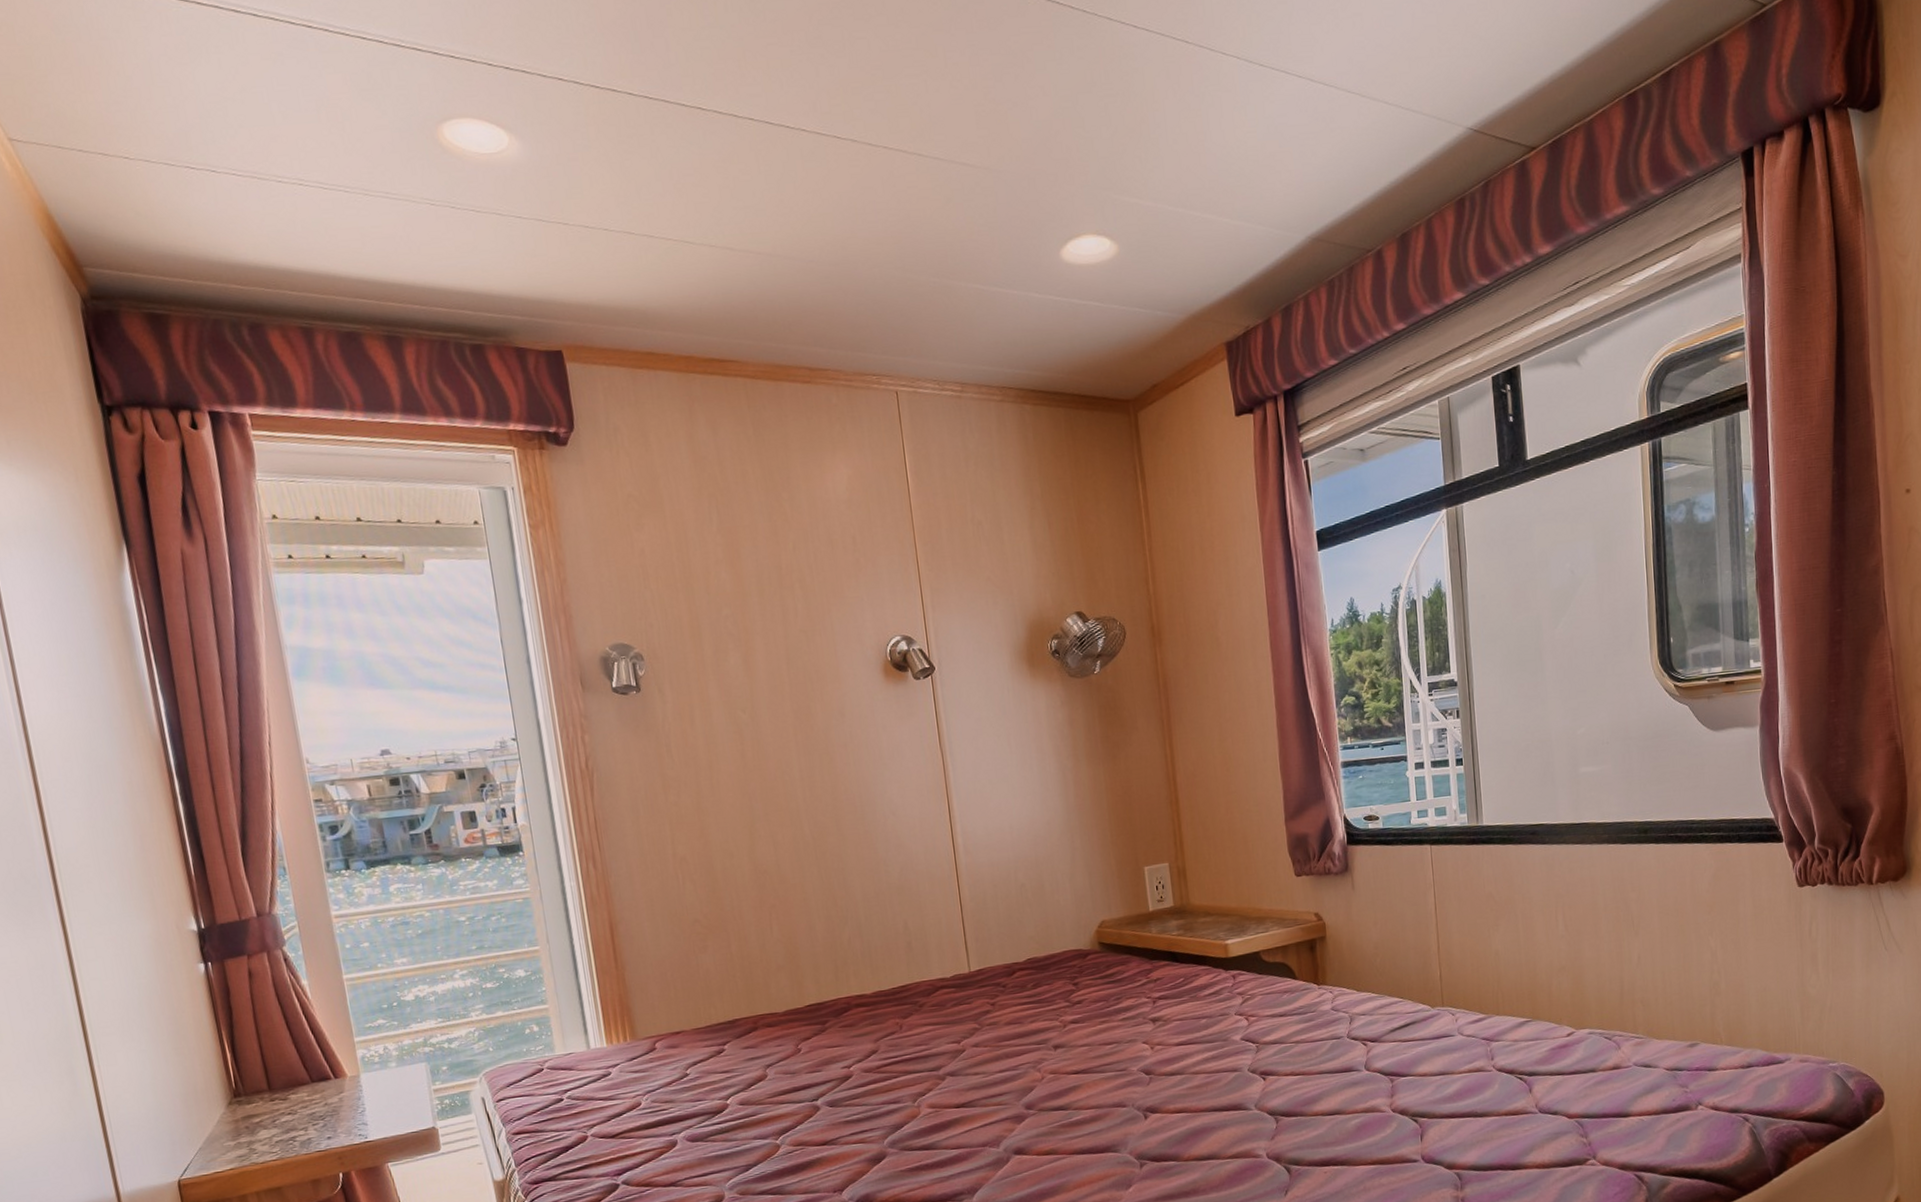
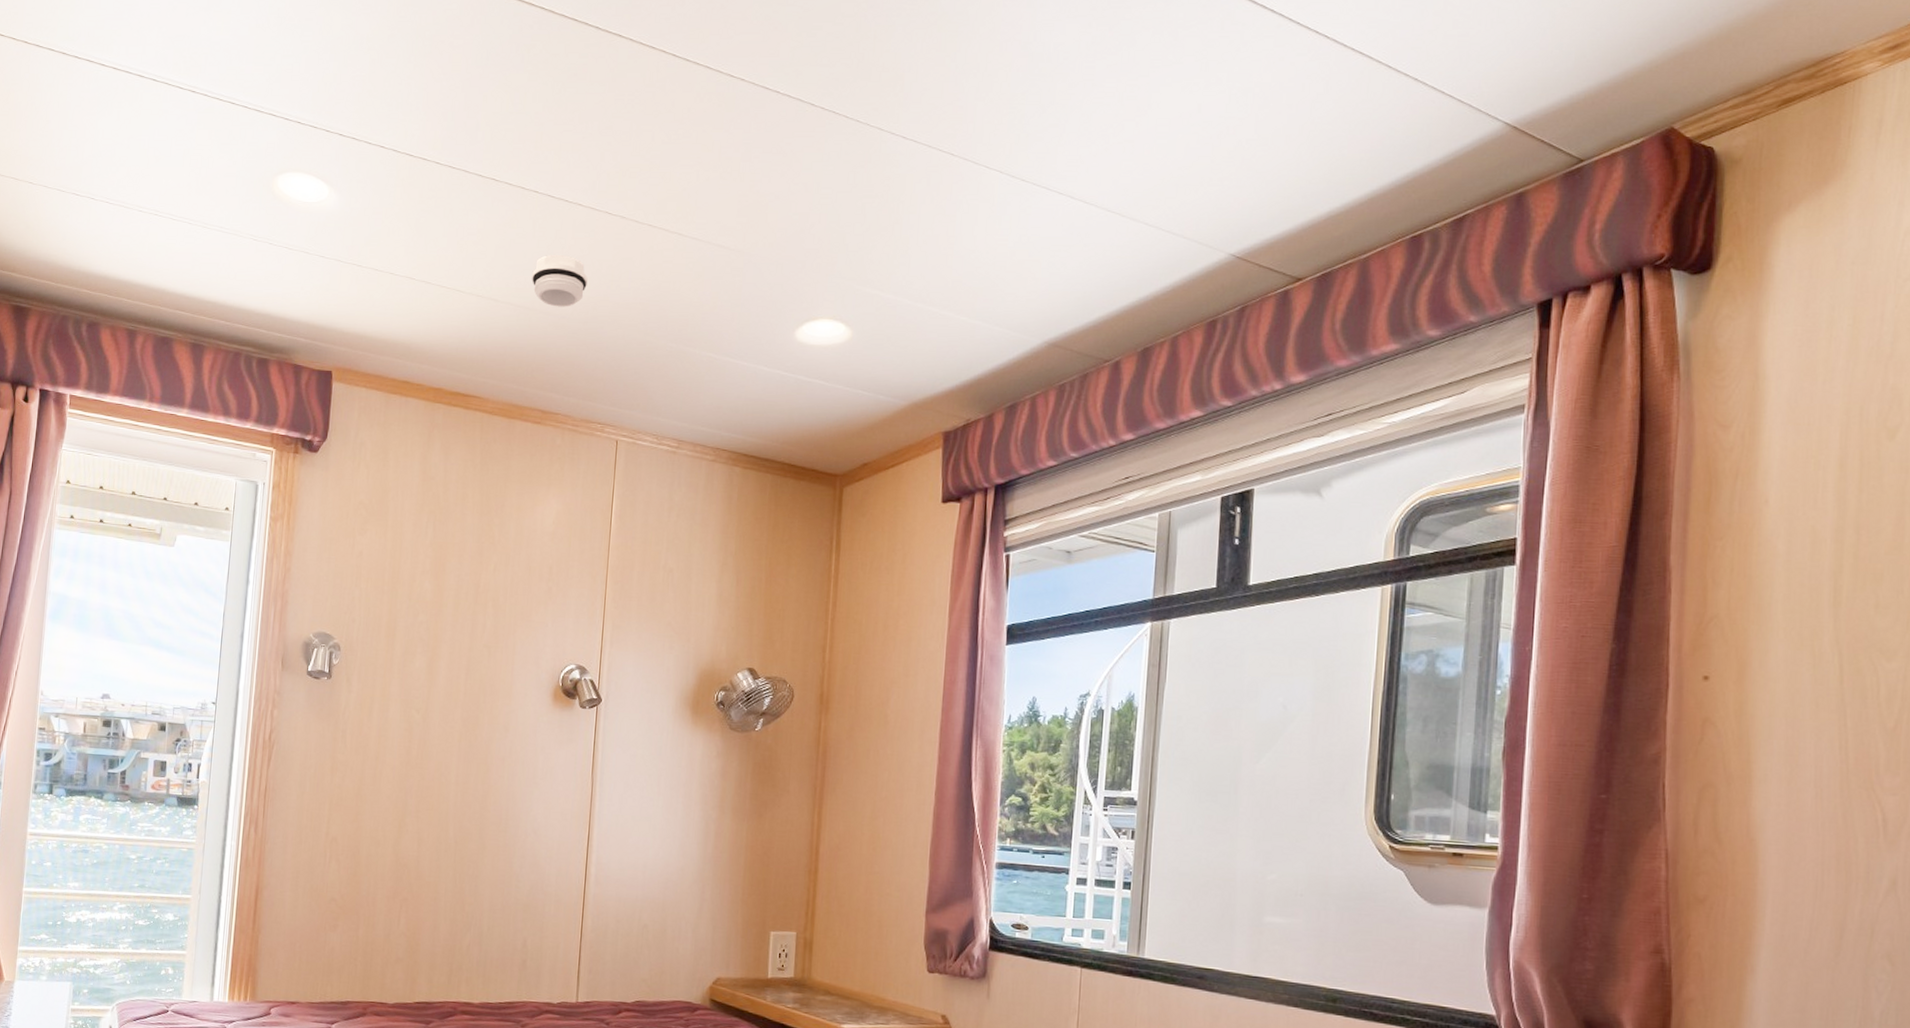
smoke detector: none [766,189,830,250] -> present [532,254,588,307]

